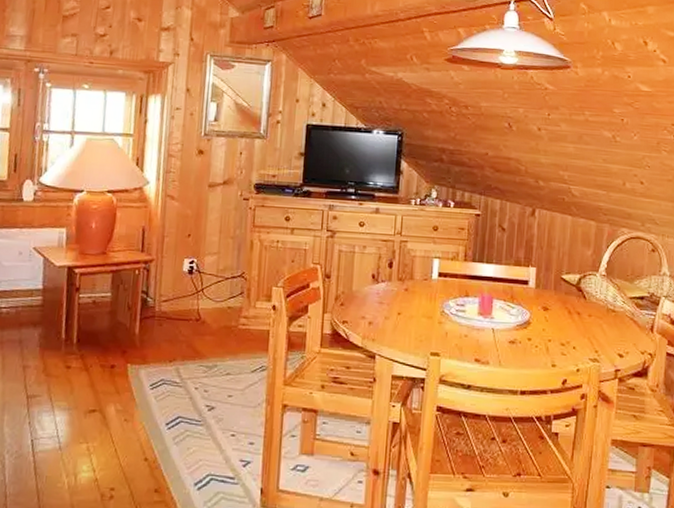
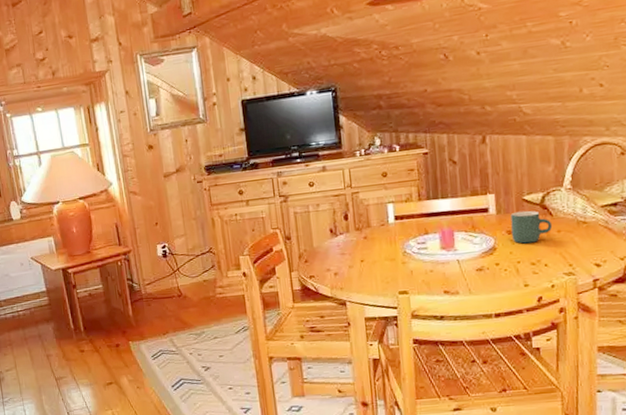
mug: none [547,289,585,323] -> present [510,210,553,244]

